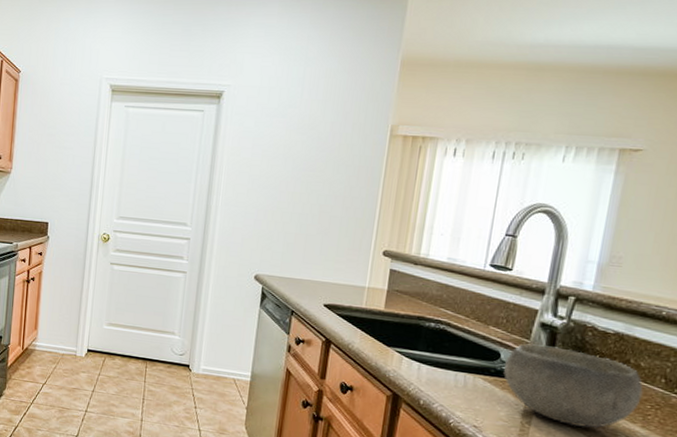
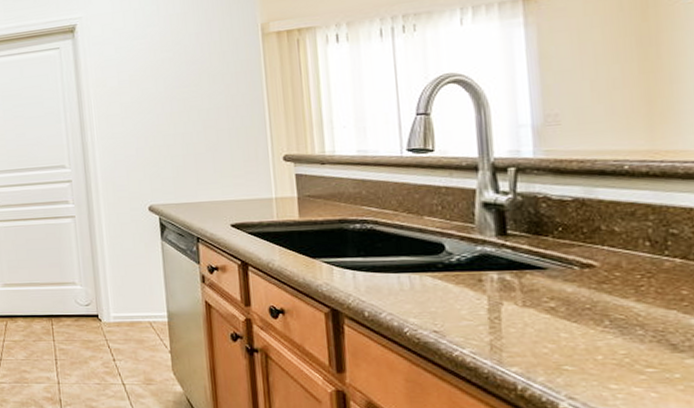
bowl: present [503,343,643,429] -> none [452,226,627,314]

